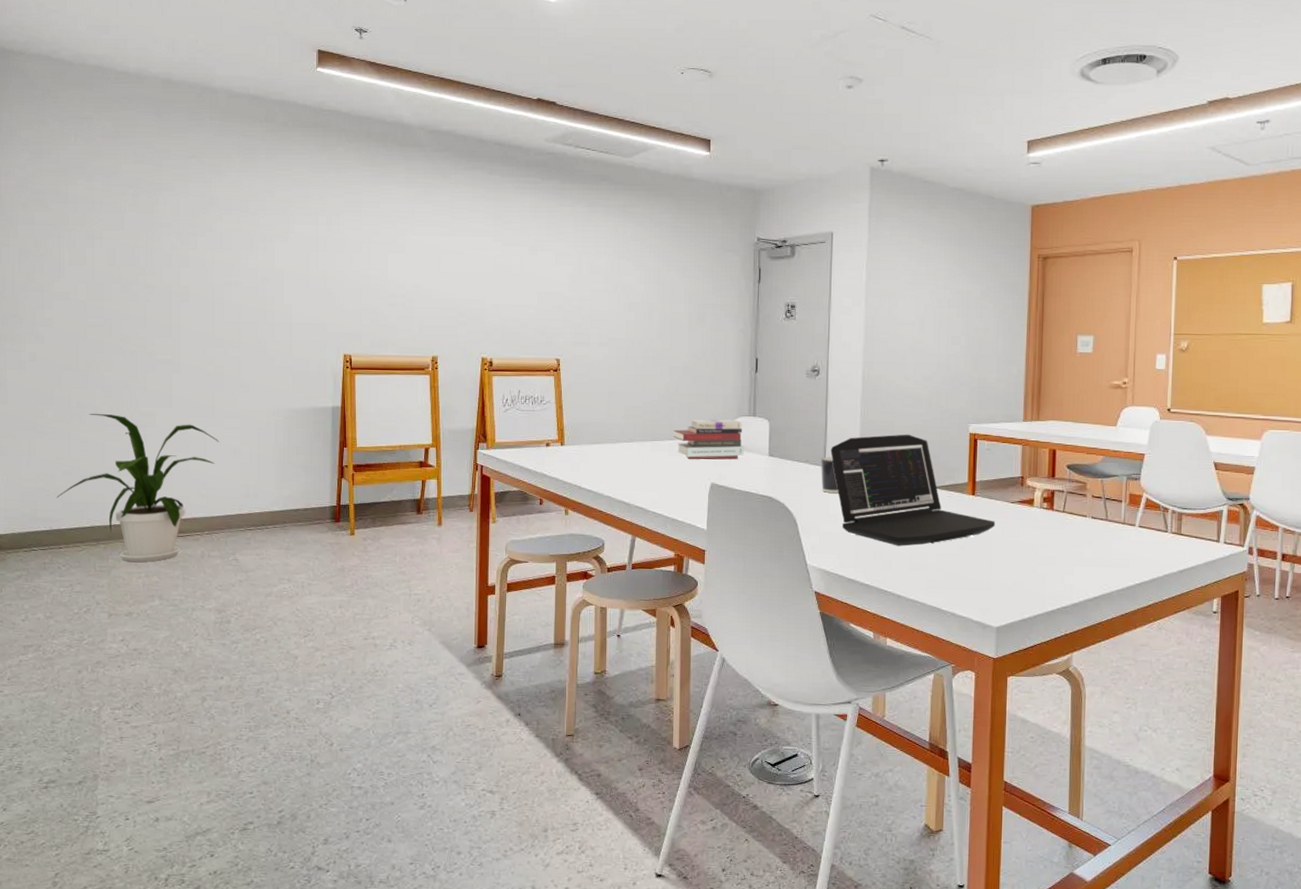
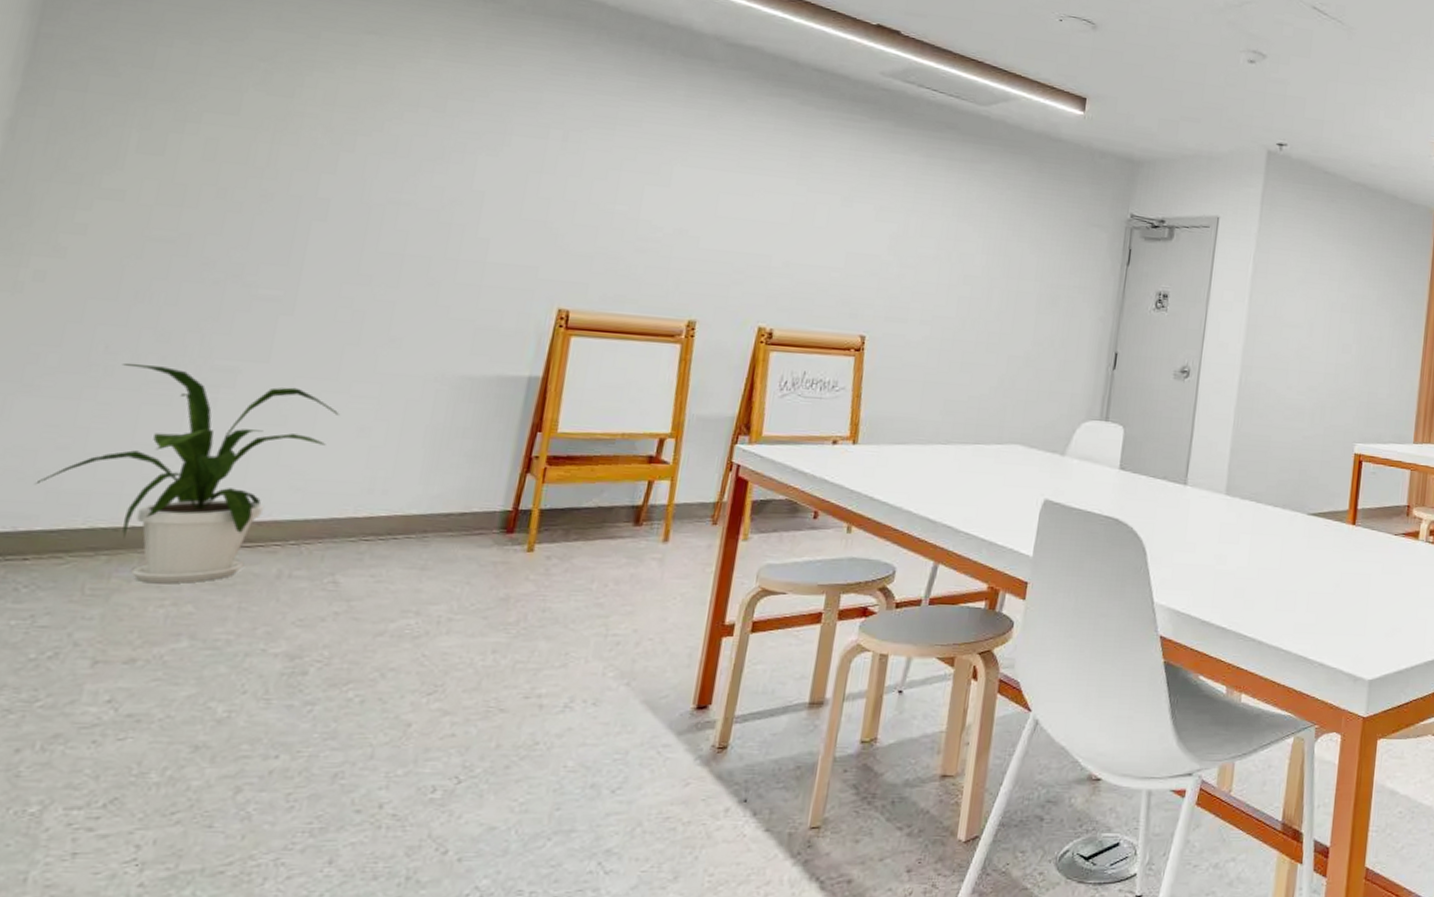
books: present [673,419,745,460] -> none [1003,420,1091,471]
mug: present [820,457,839,493] -> none [1179,473,1200,517]
laptop: present [830,434,996,547] -> none [1194,451,1376,583]

